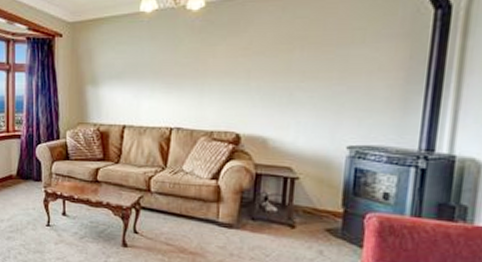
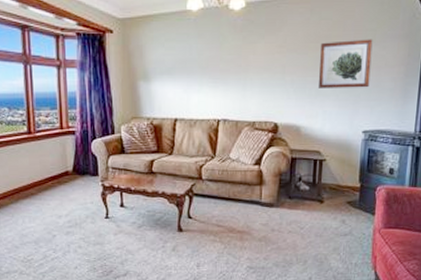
wall art: none [291,39,362,96] -> present [319,39,373,88]

